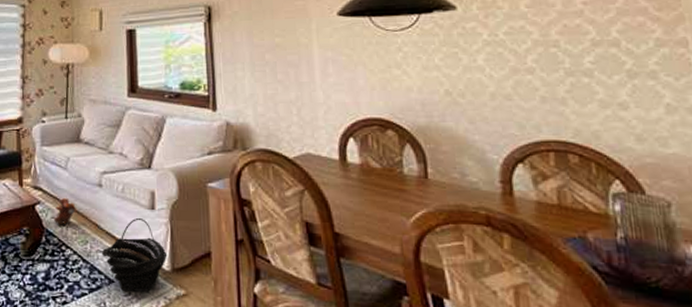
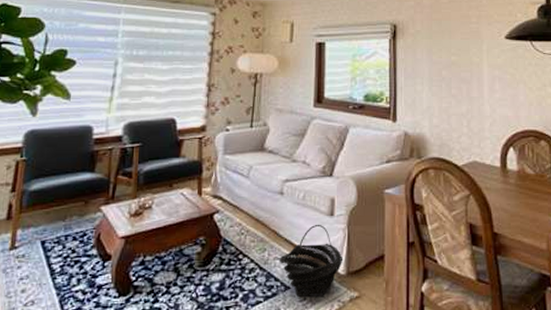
plush toy: present [53,197,76,225] -> none [232,205,256,234]

